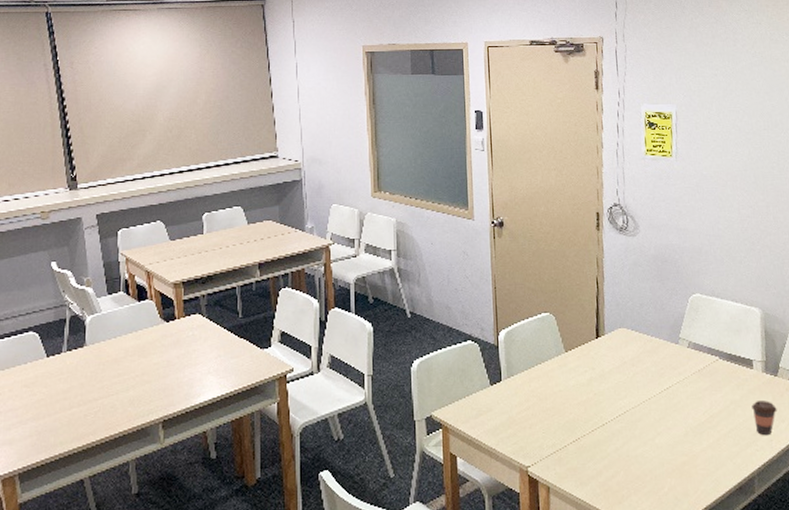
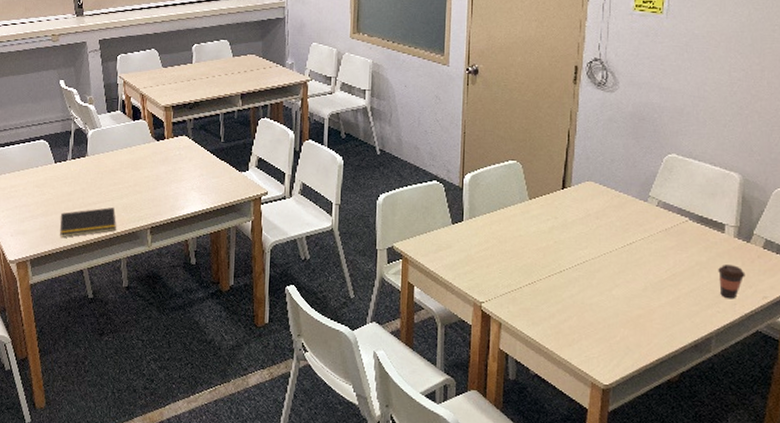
notepad: none [54,403,123,443] -> present [60,207,117,238]

